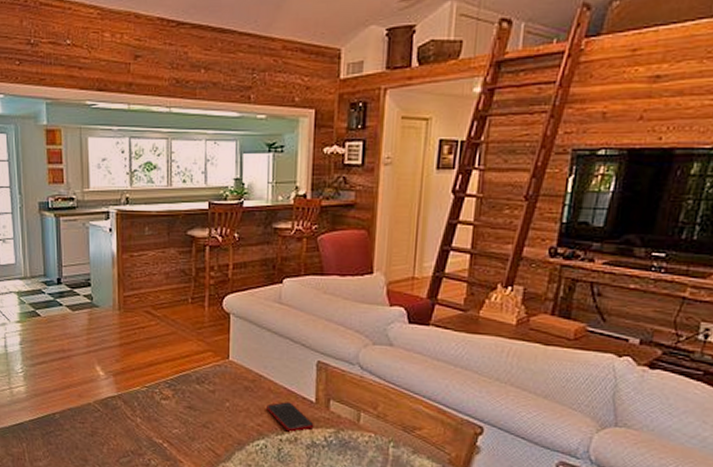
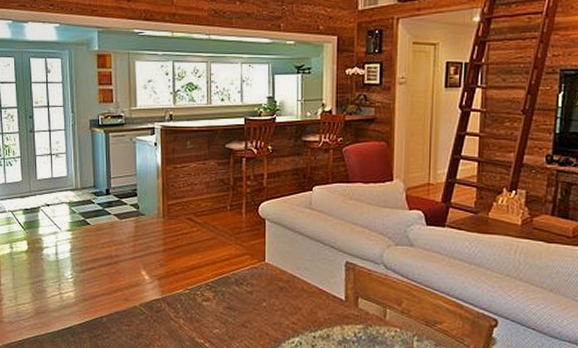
cell phone: present [266,401,314,433] -> none [300,300,344,329]

